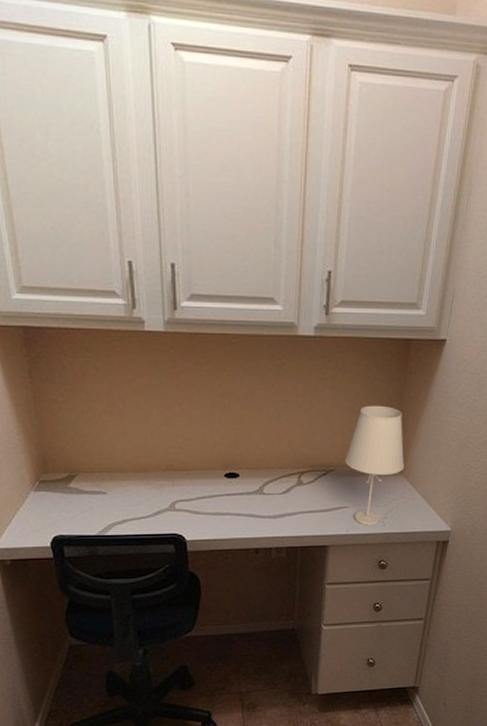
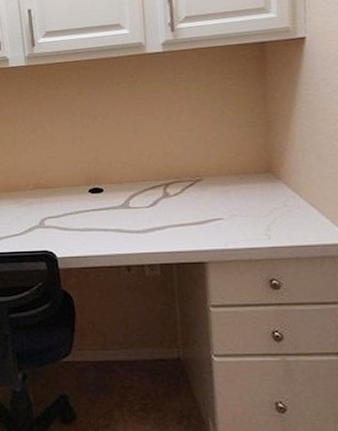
table lamp: present [345,405,405,526] -> none [212,110,282,239]

